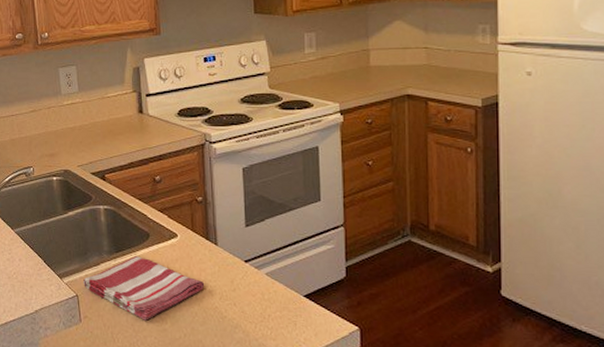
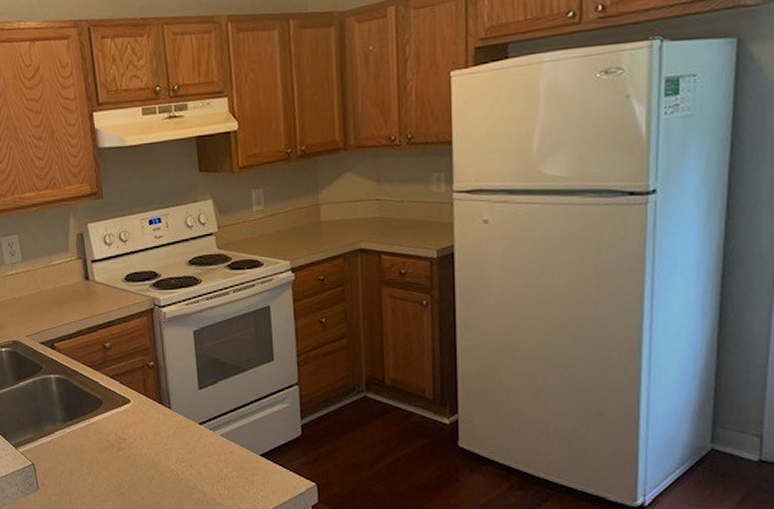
dish towel: present [82,256,205,321] -> none [38,423,160,485]

